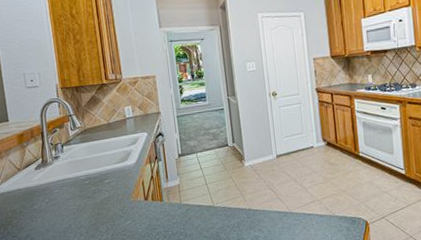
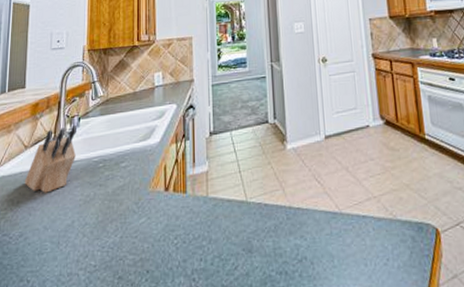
knife block: none [23,150,64,205] -> present [25,124,76,193]

